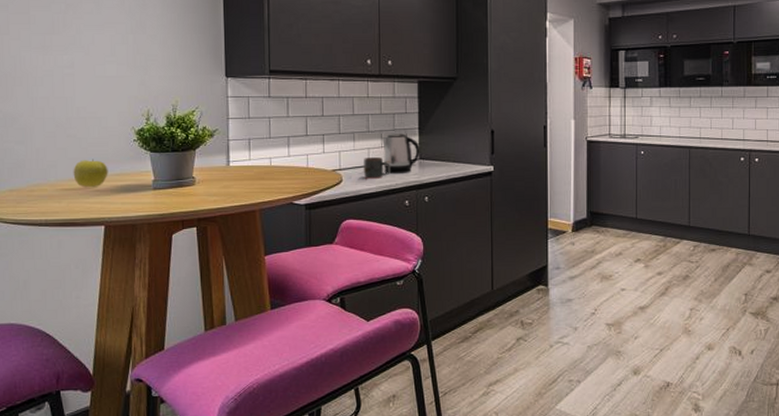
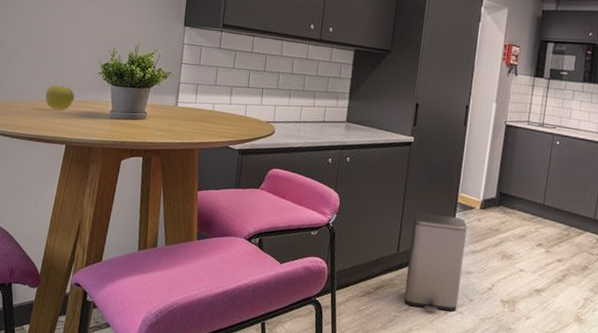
mug: present [363,157,390,180] -> none [294,114,319,136]
kettle: present [382,133,420,175] -> none [313,95,349,134]
pedal bin: none [503,243,562,347] -> present [404,212,467,312]

